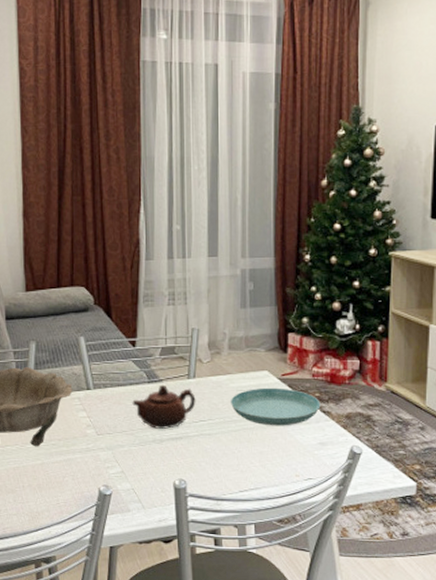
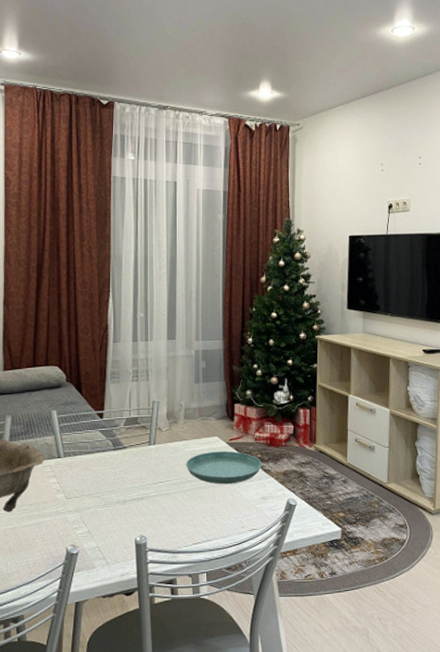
teapot: present [132,384,196,429] -> none [99,451,156,491]

